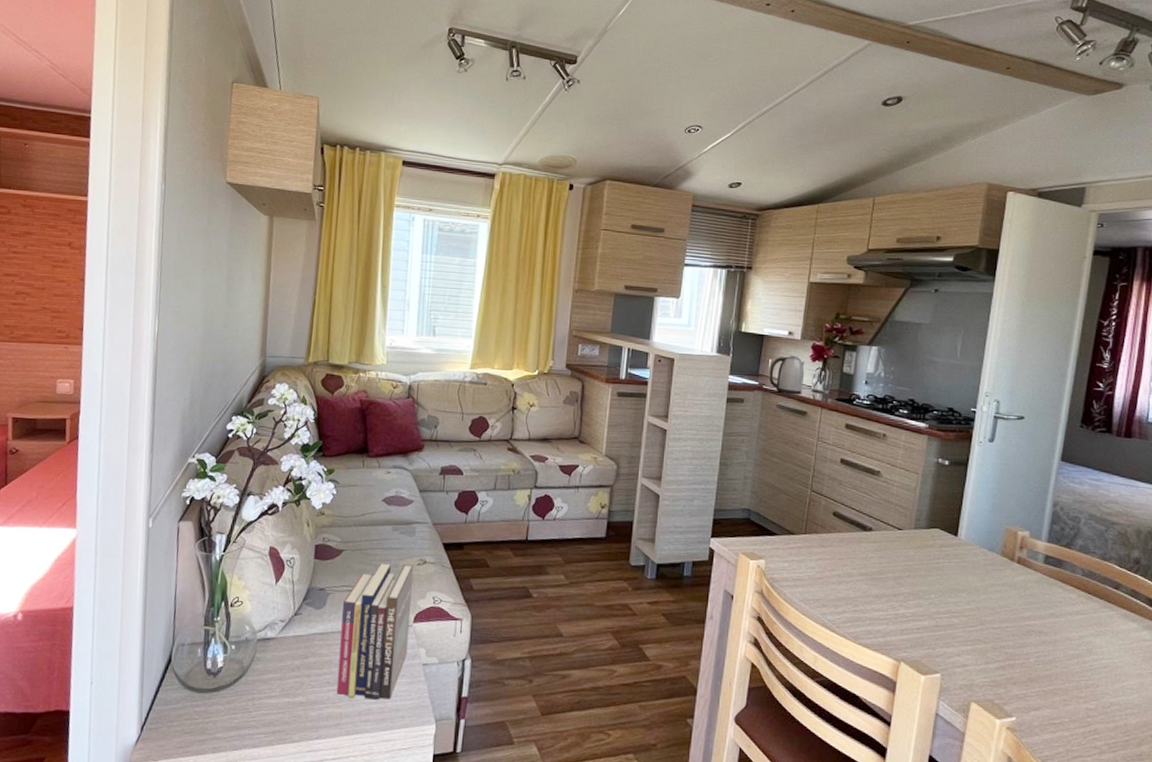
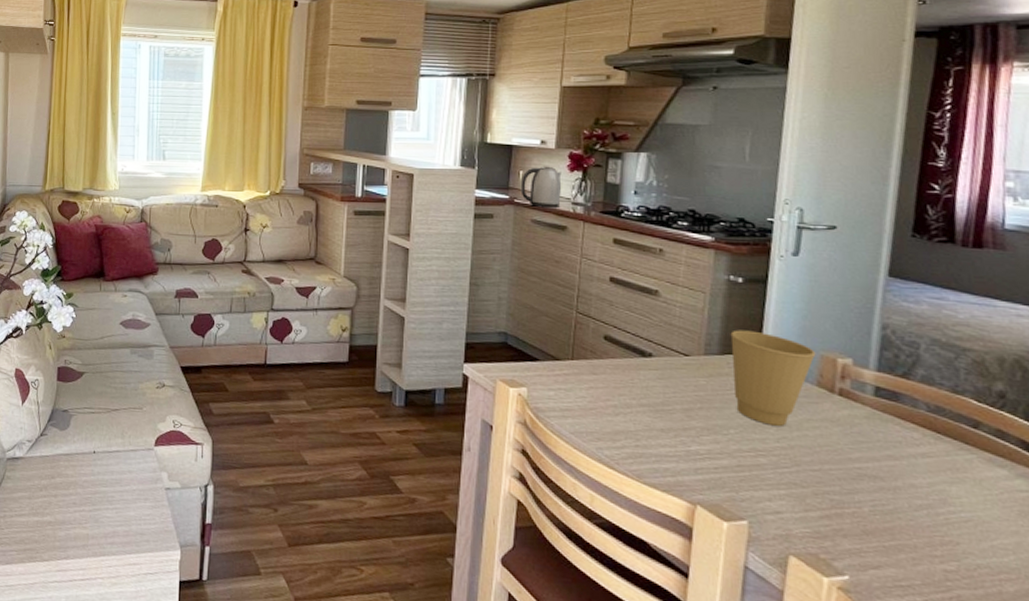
books: present [336,563,414,700] -> none [82,385,153,523]
cup: none [936,506,1002,591] -> present [730,329,816,426]

